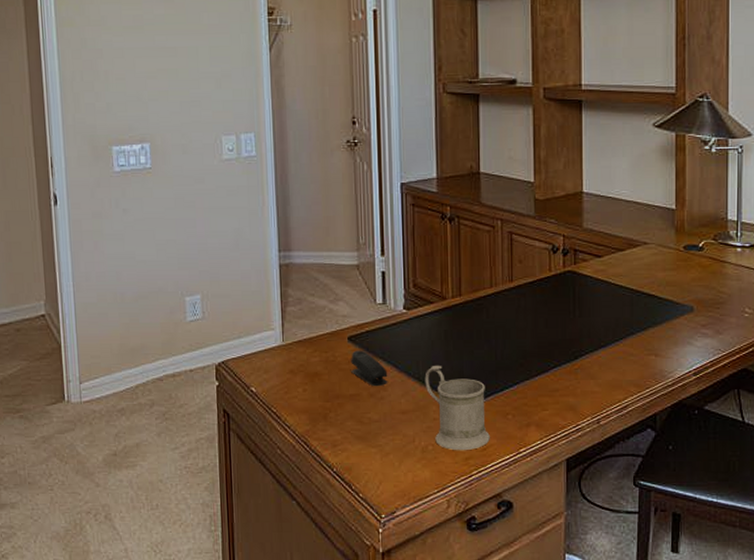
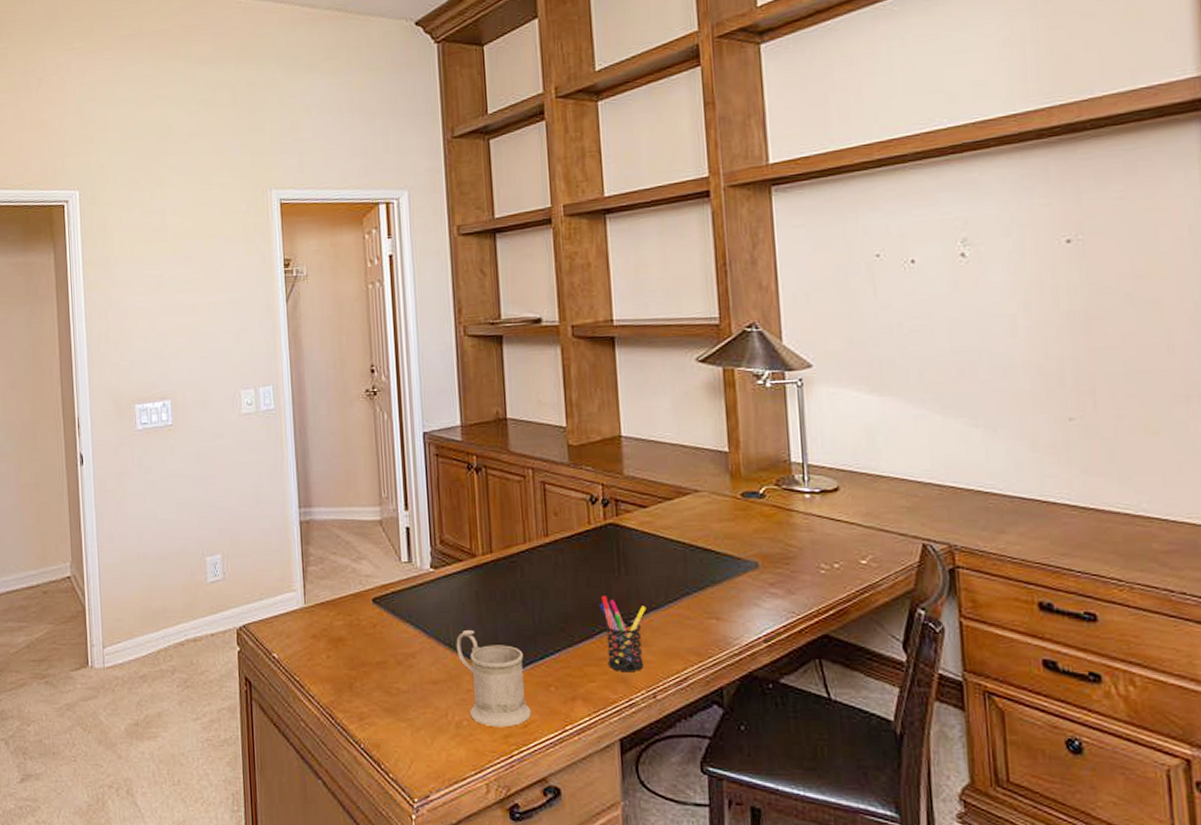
stapler: present [351,350,388,387] -> none [376,613,417,654]
pen holder: none [555,335,596,402] -> present [599,596,646,673]

